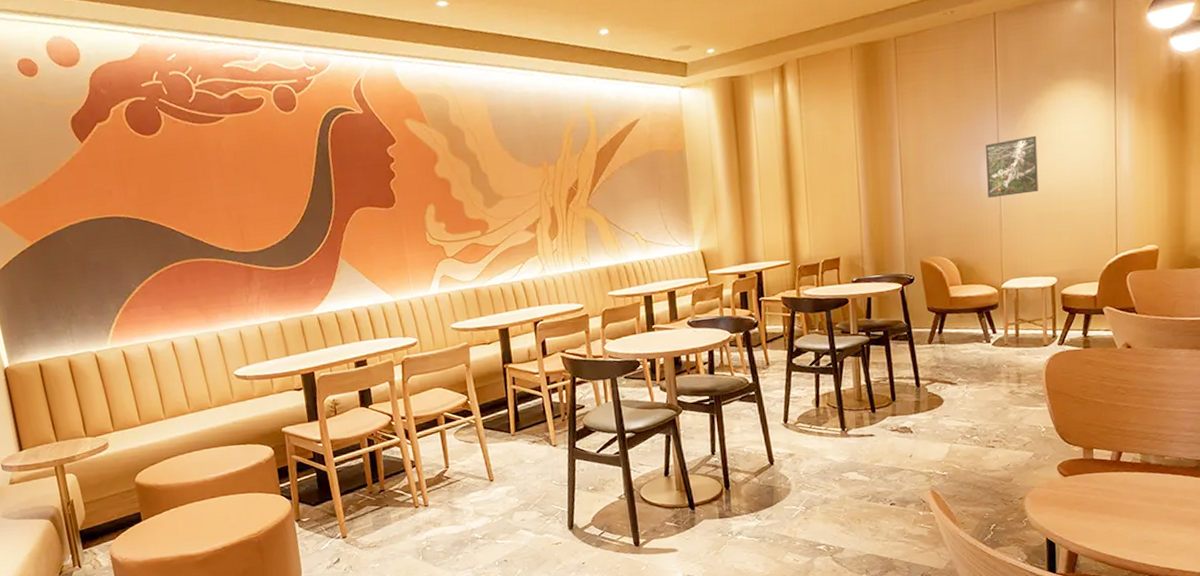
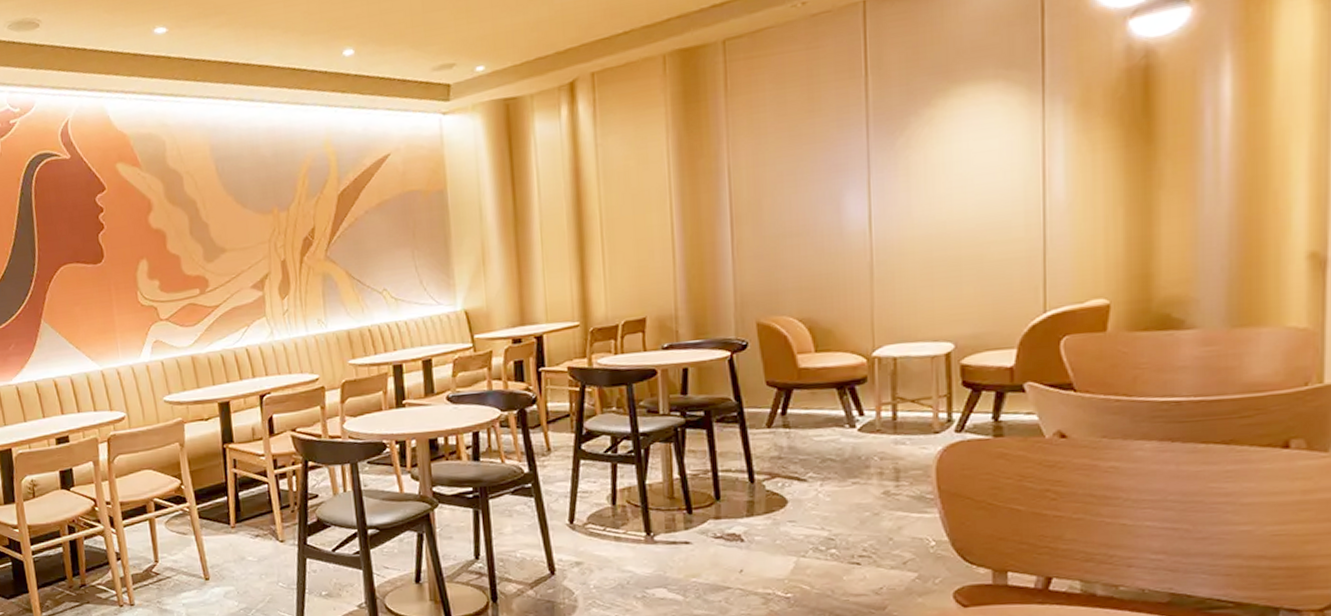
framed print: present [985,135,1038,198] -> none [849,157,927,240]

